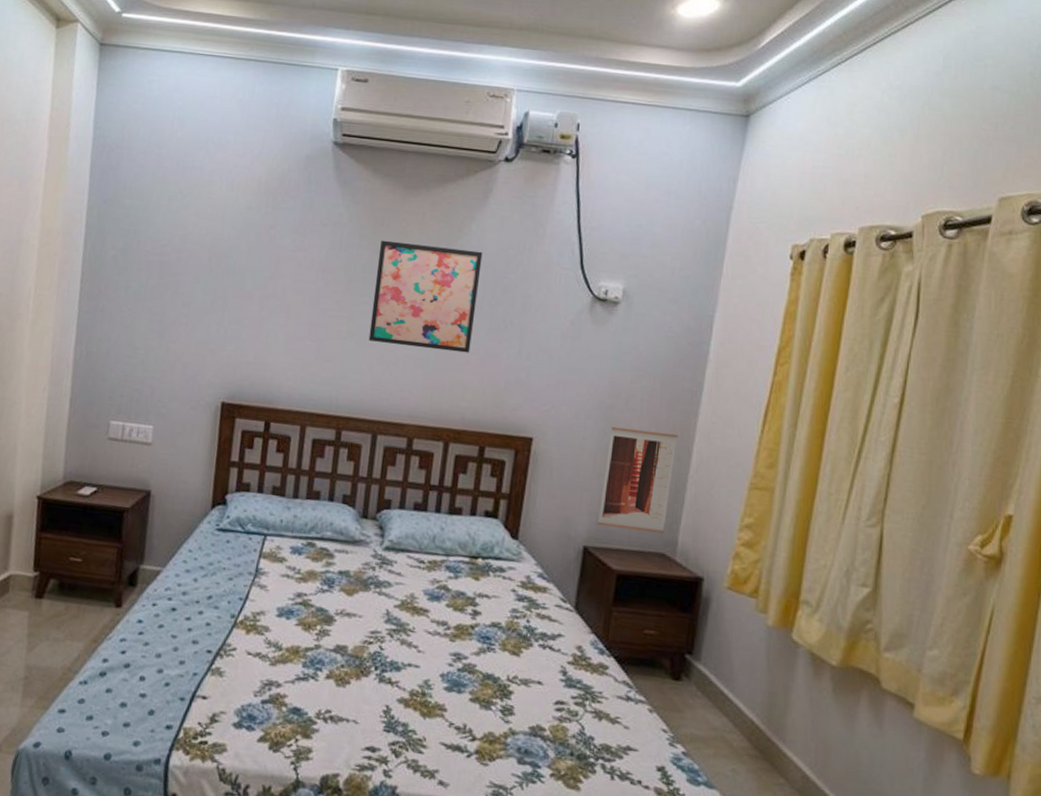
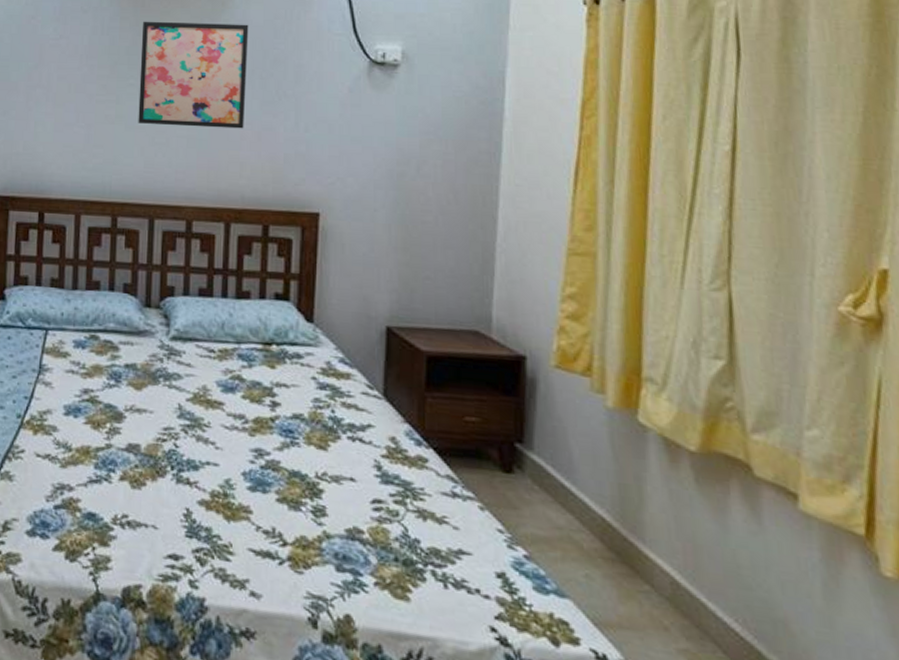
wall art: present [597,426,678,534] -> none [398,196,480,310]

